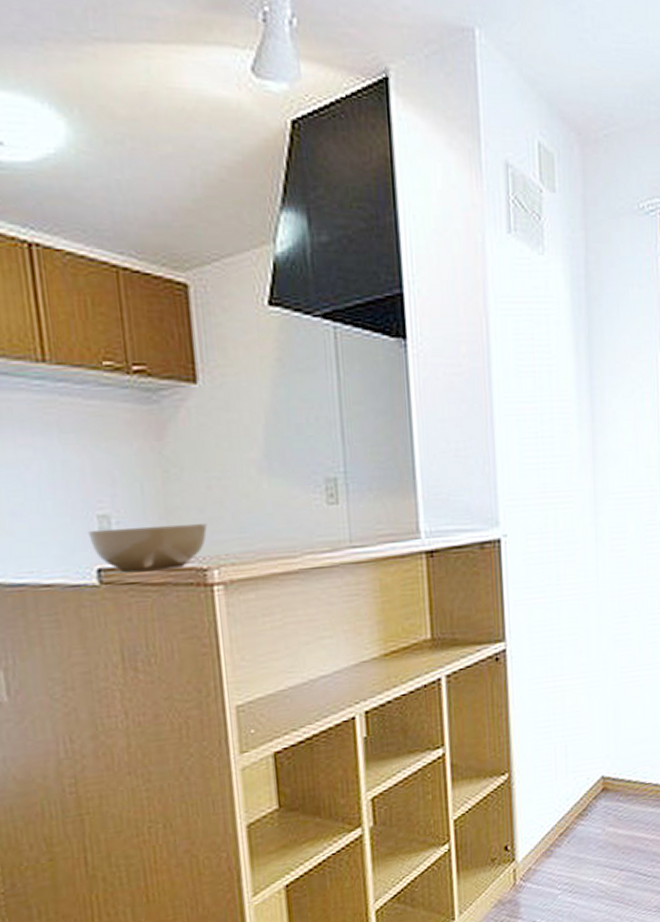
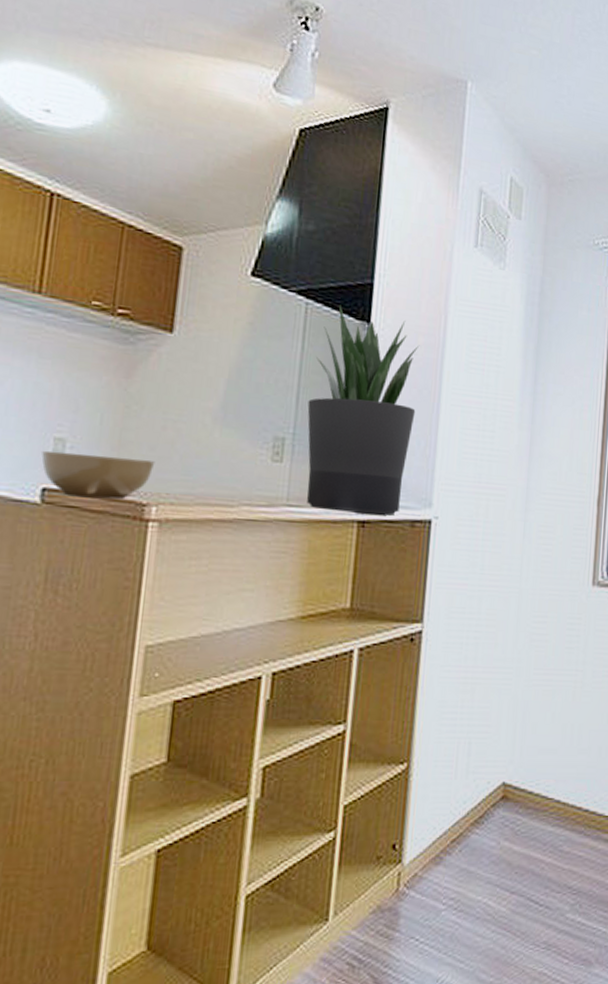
planter: none [354,323,469,546] -> present [307,304,419,516]

